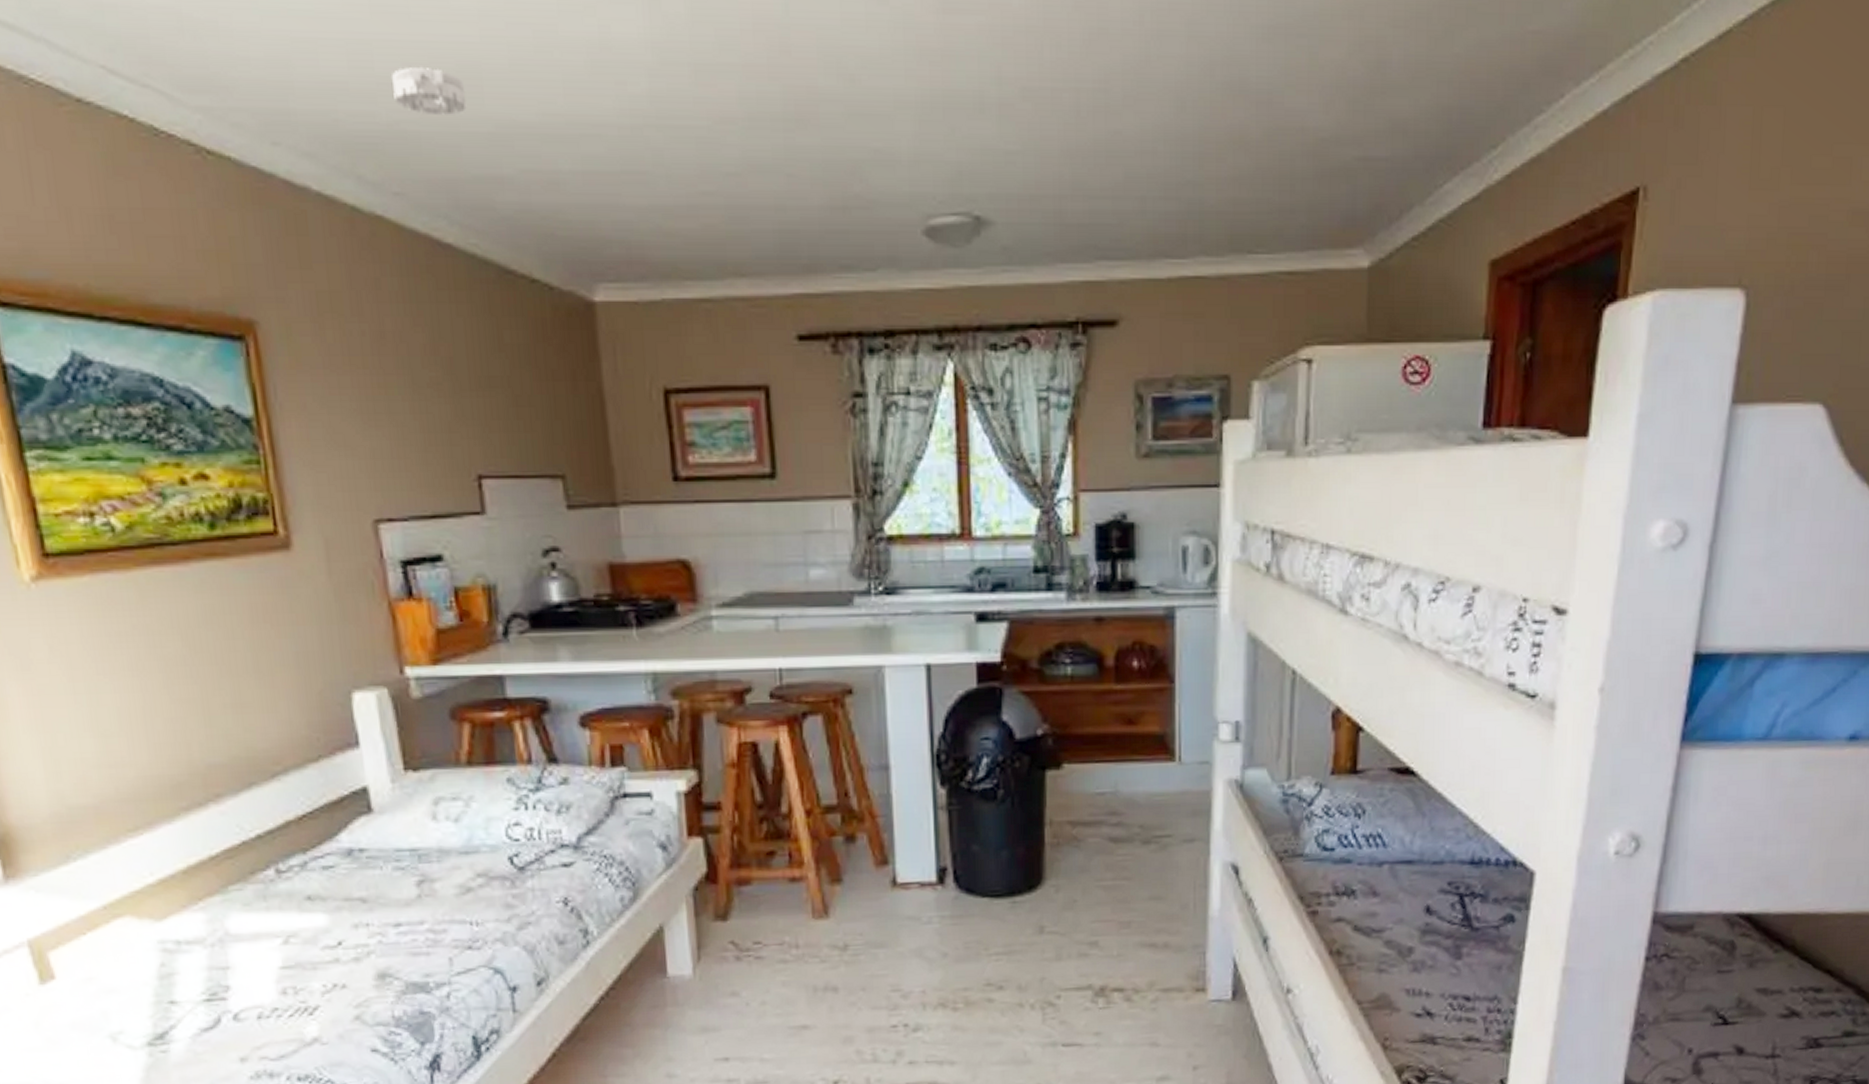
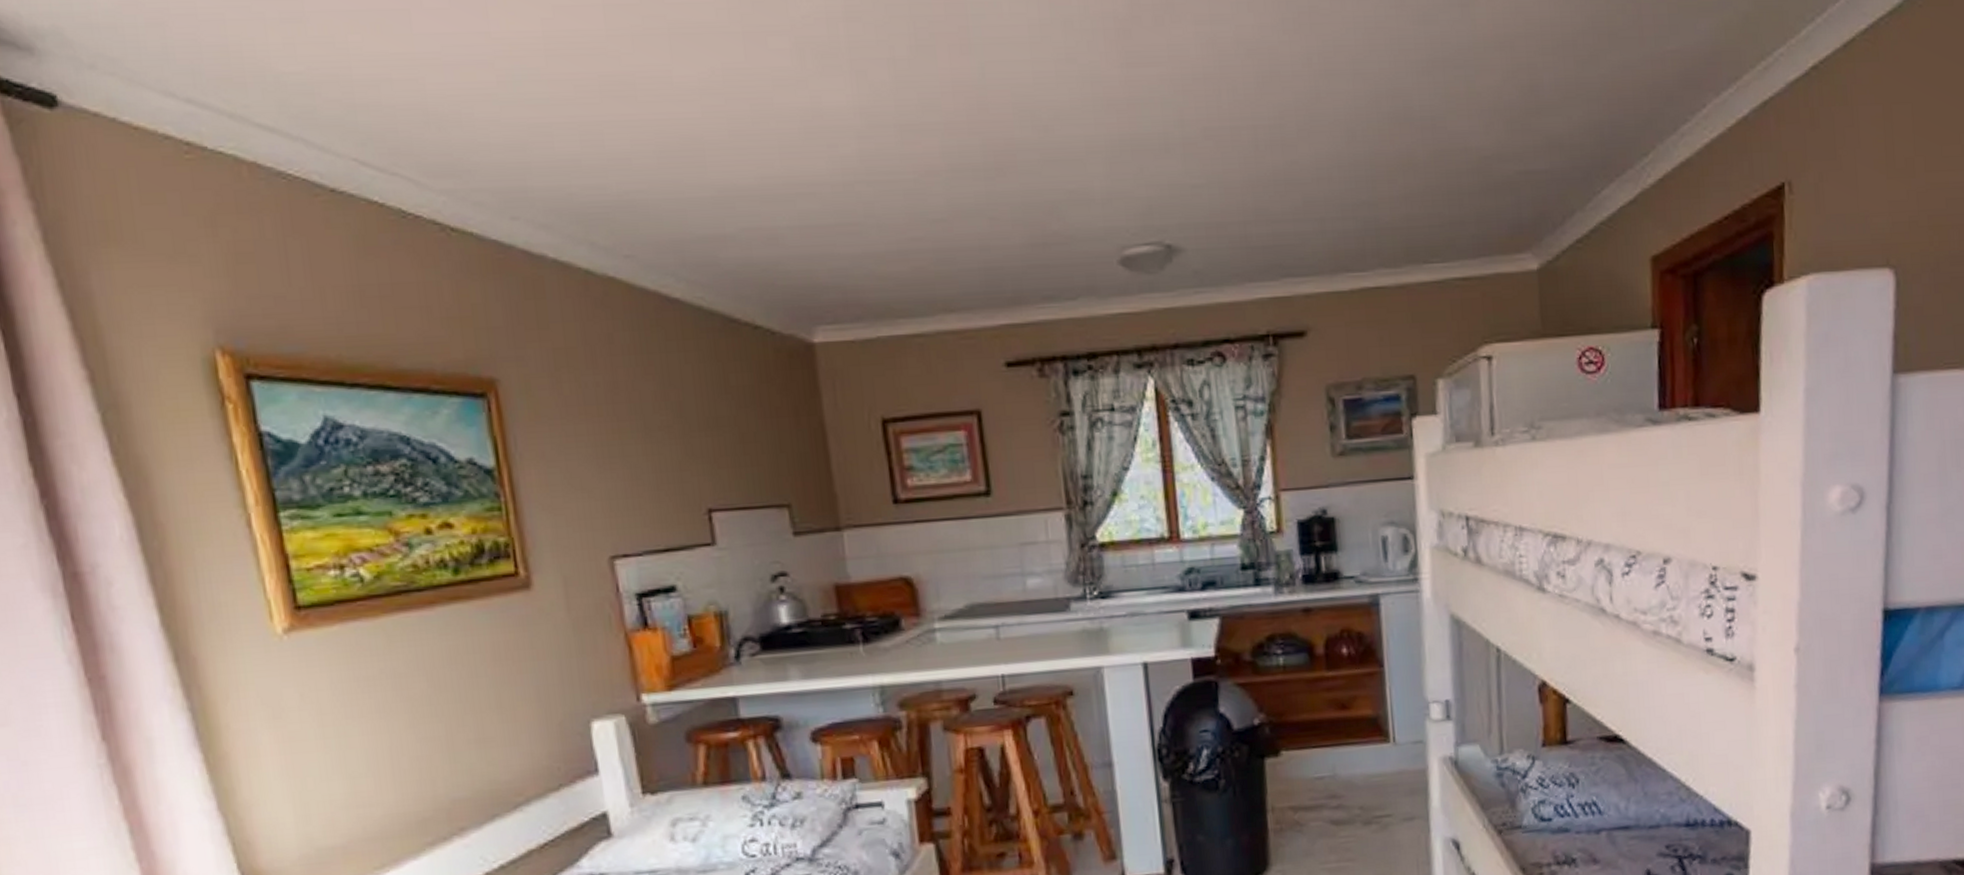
smoke detector: present [392,66,467,115] -> none [621,142,691,184]

